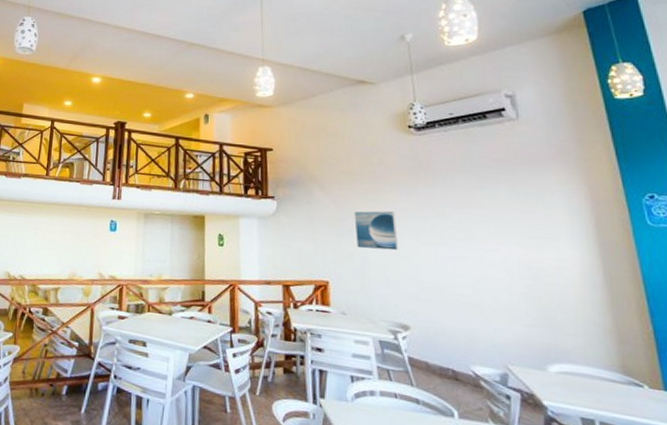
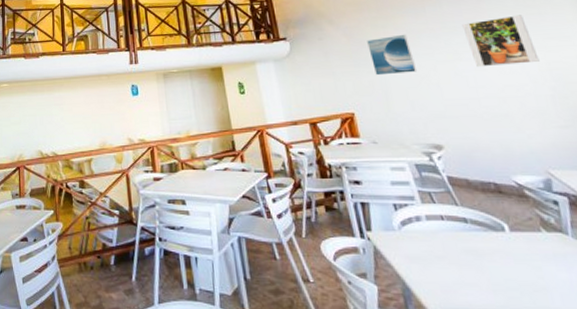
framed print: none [451,209,521,259] -> present [462,15,540,68]

